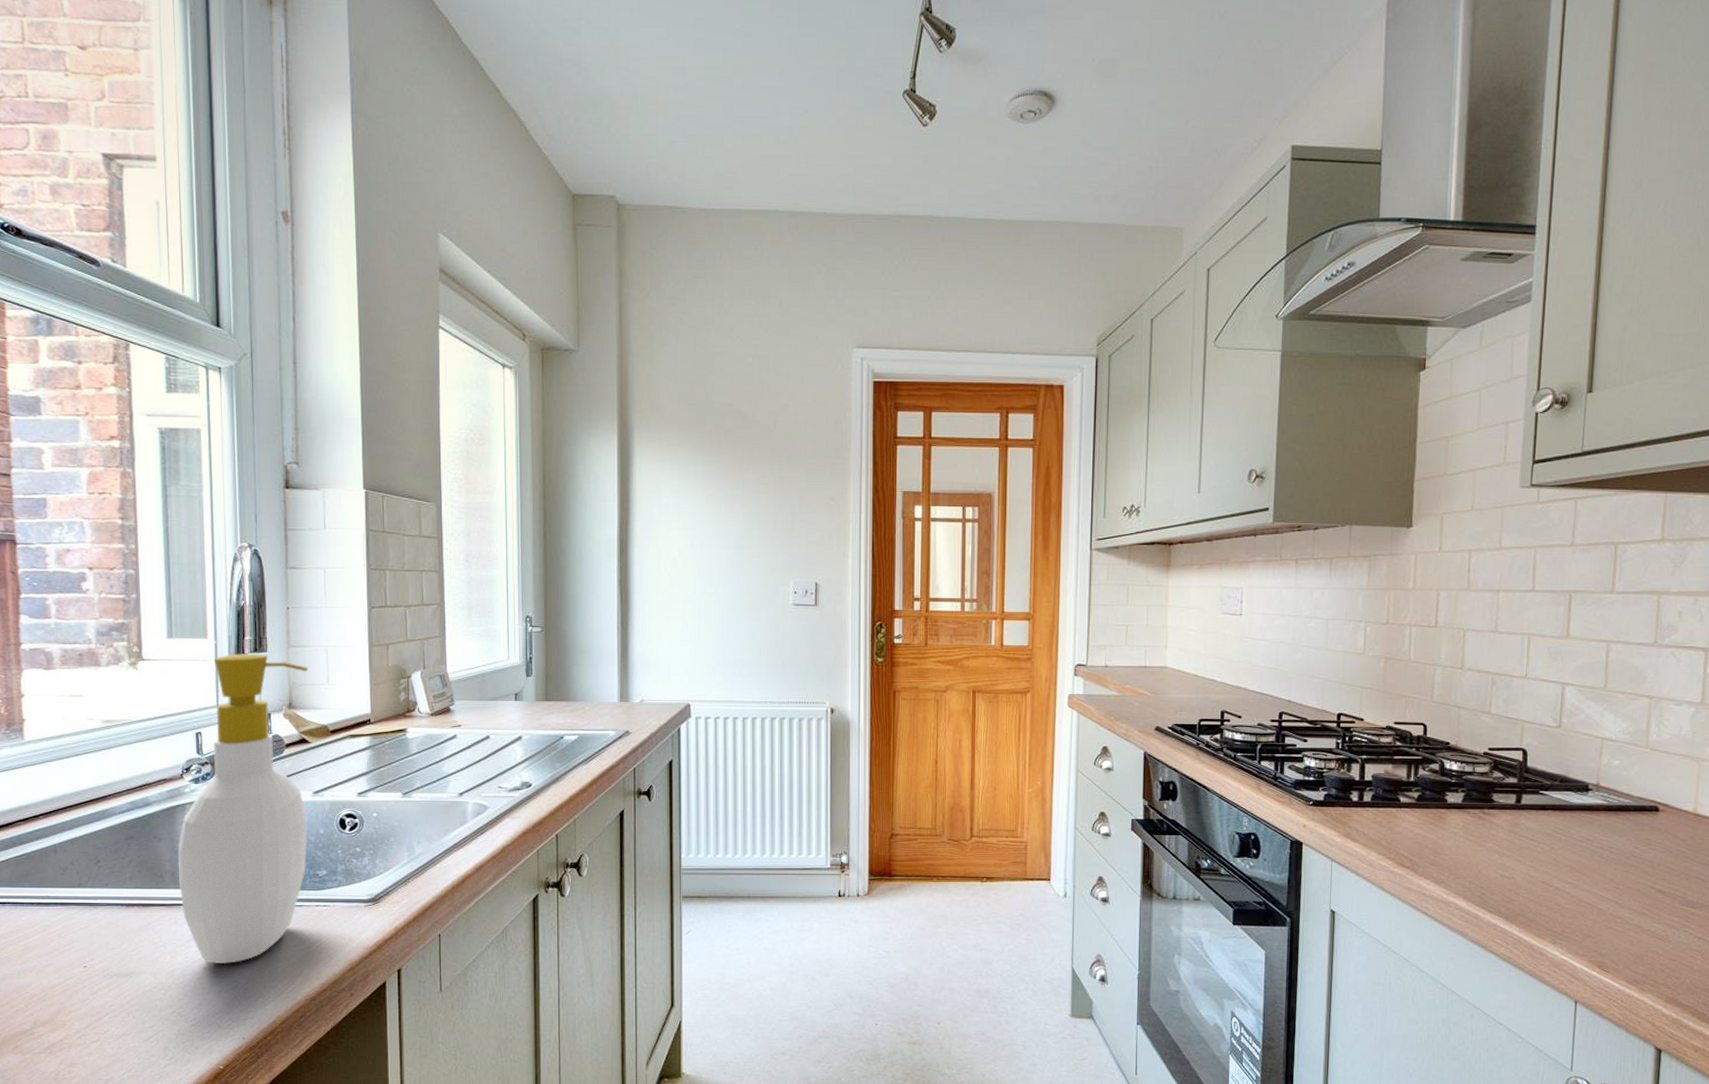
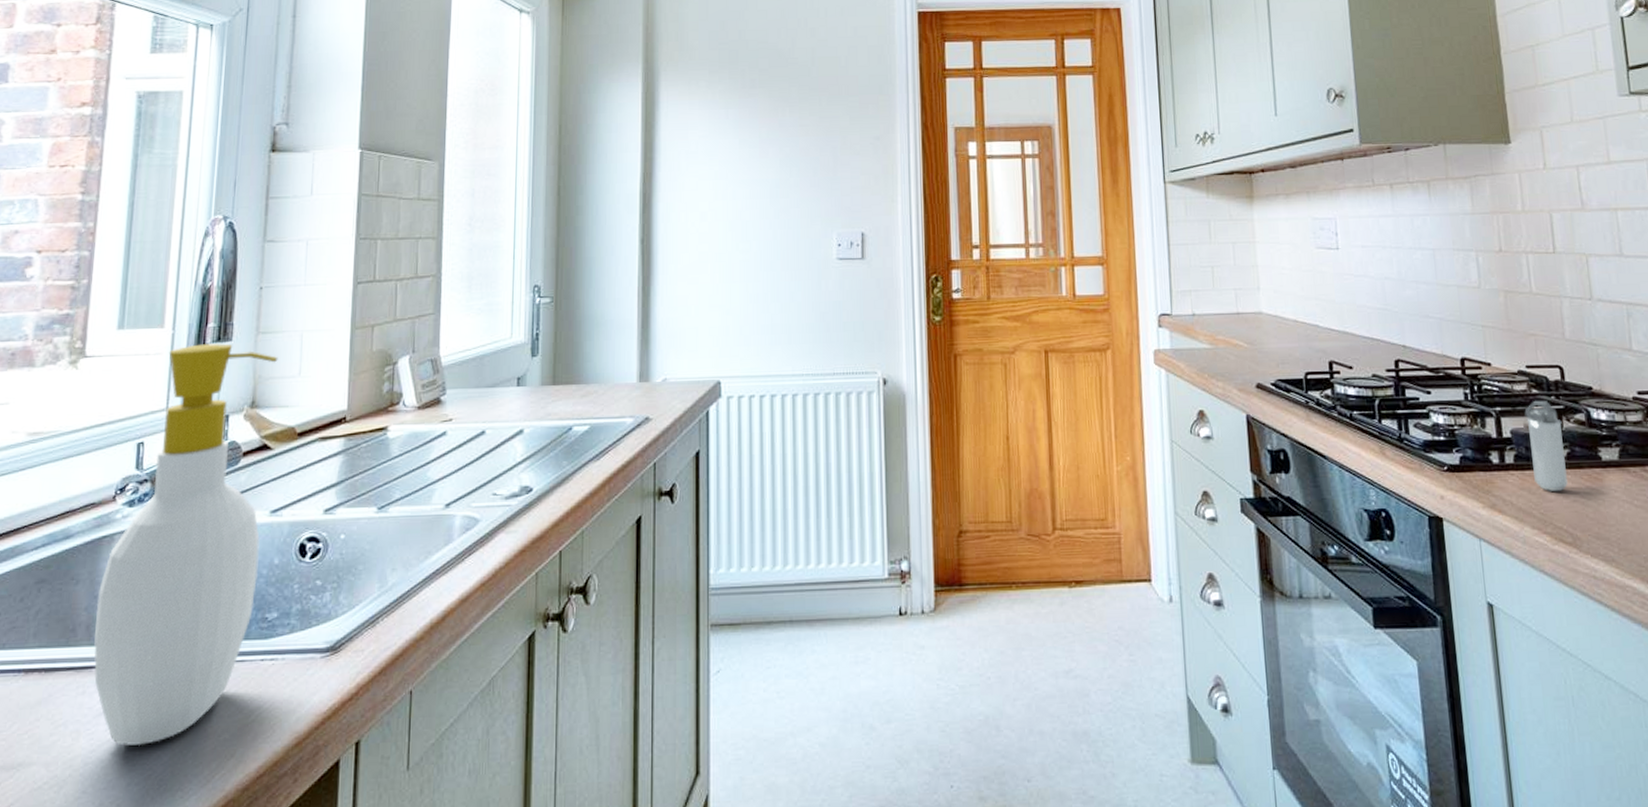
shaker: none [1386,751,1418,825] -> present [1524,400,1568,491]

